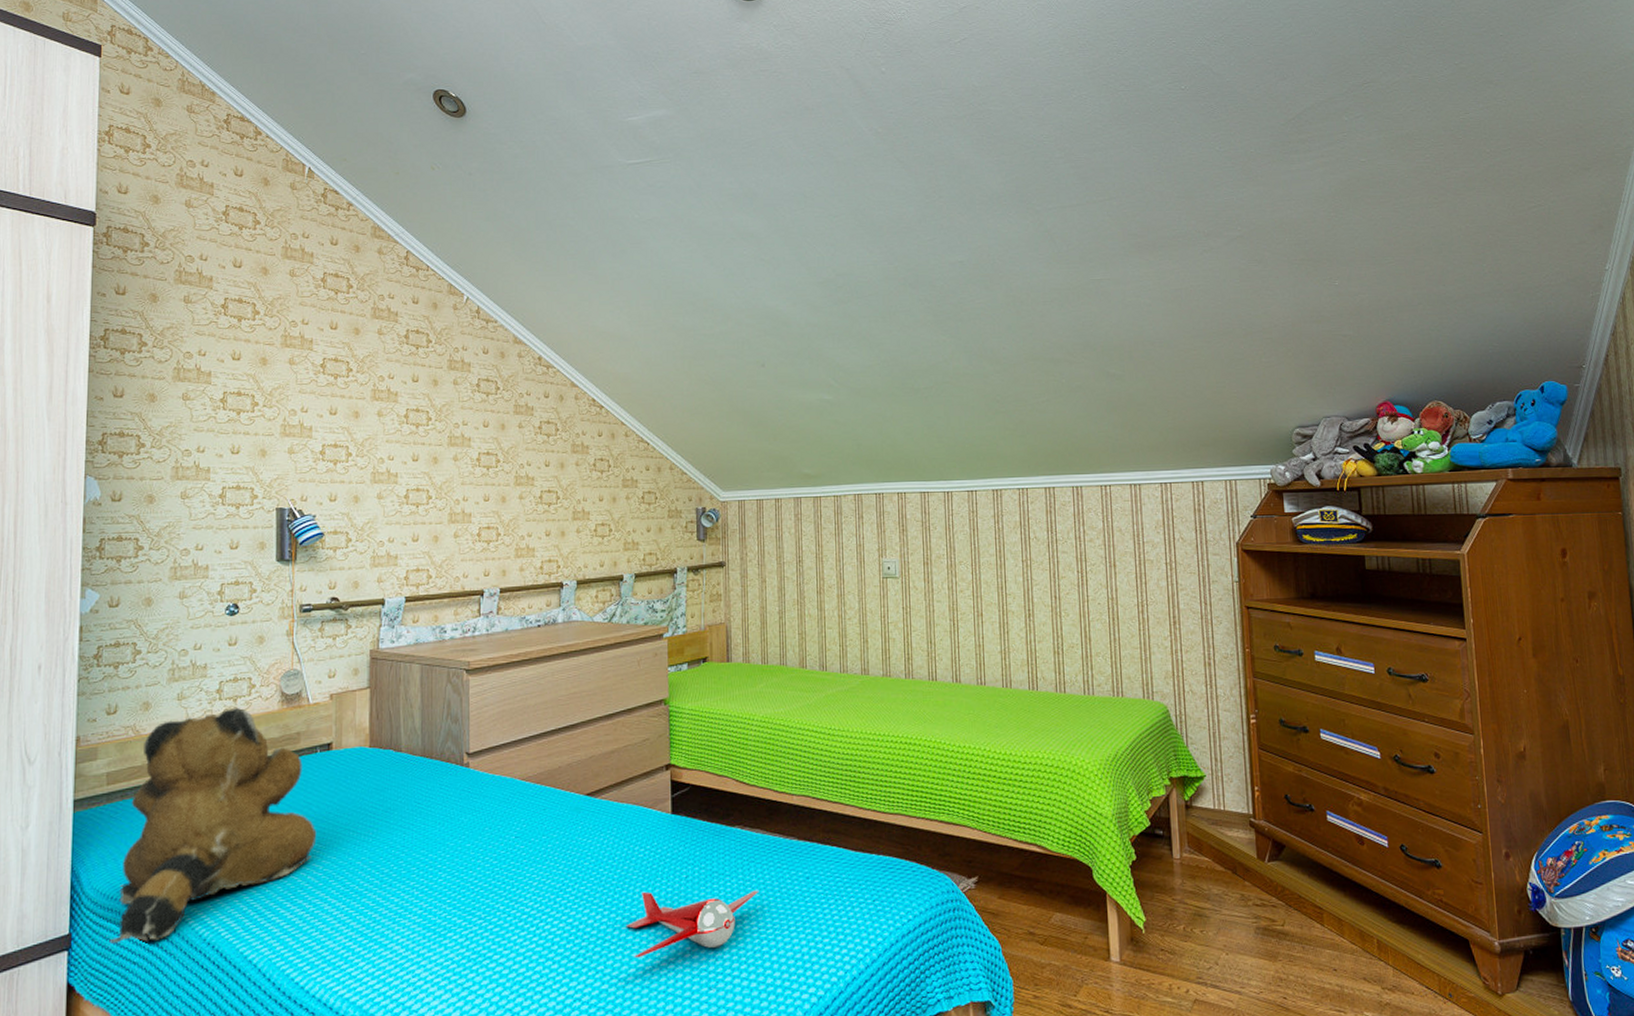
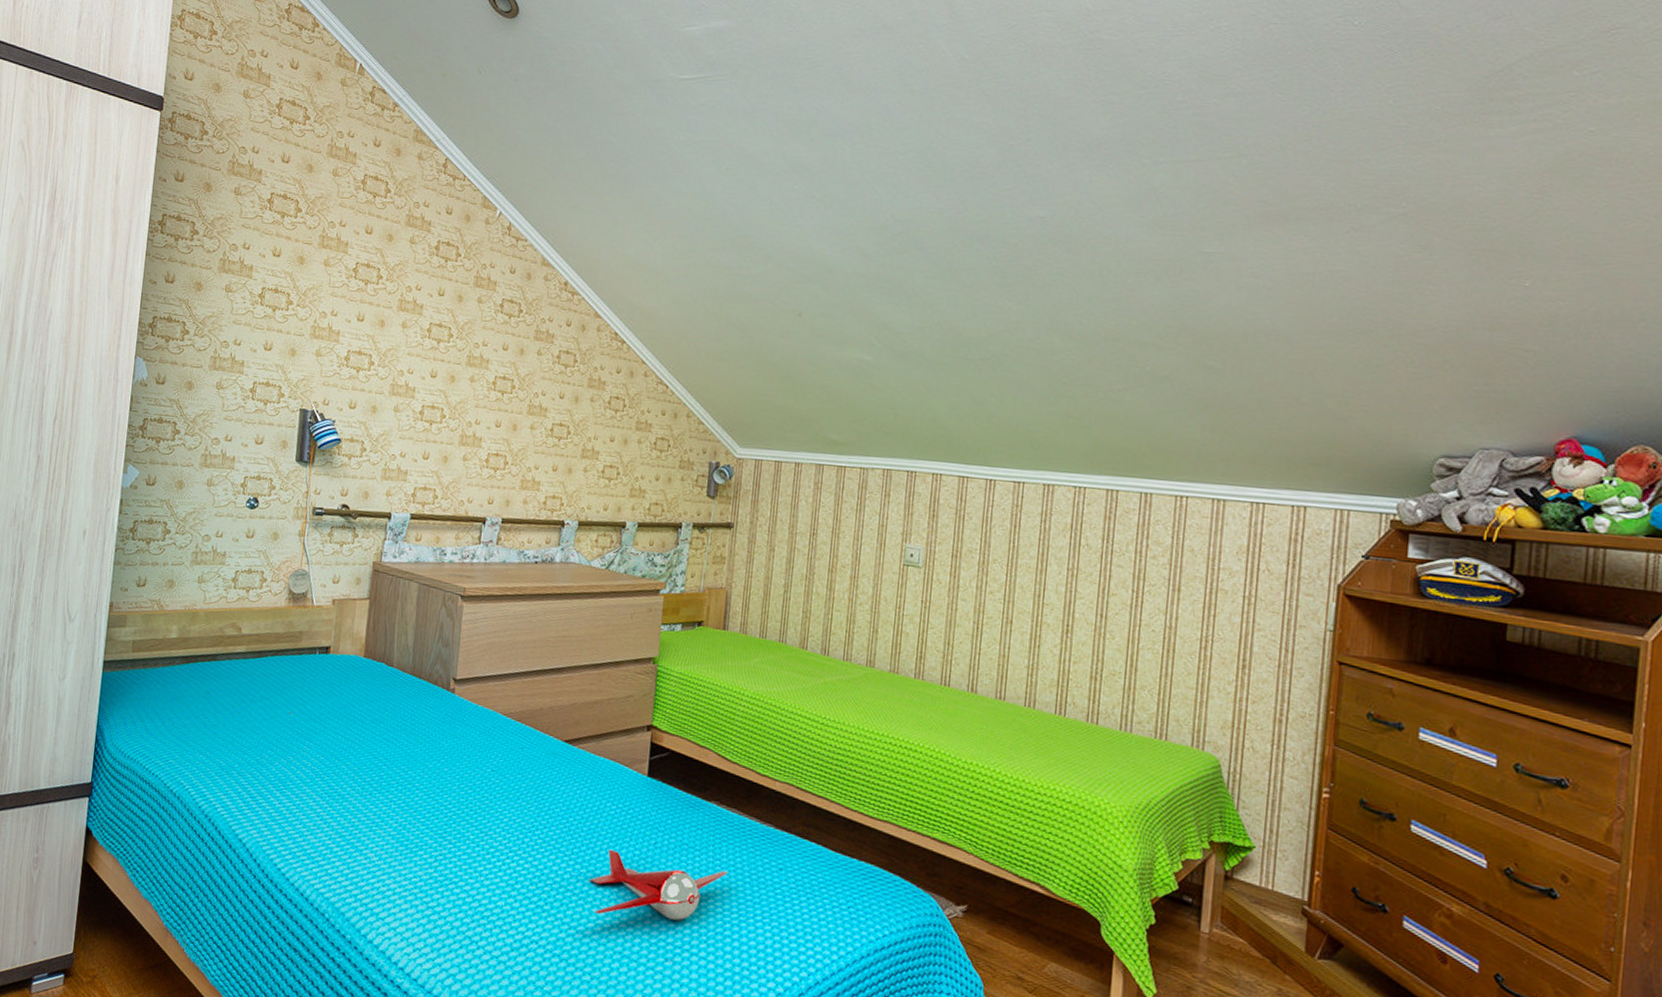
teddy bear: present [109,707,317,944] -> none [123,597,309,803]

